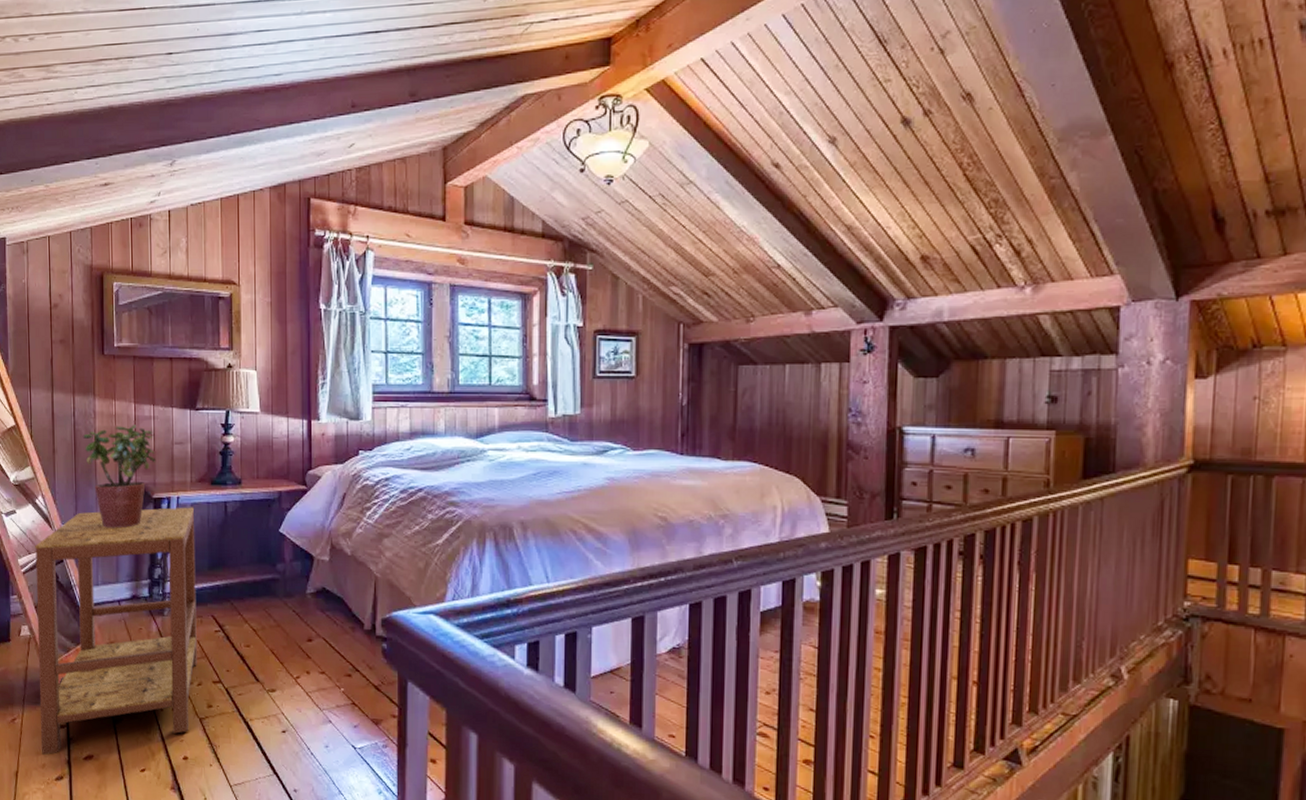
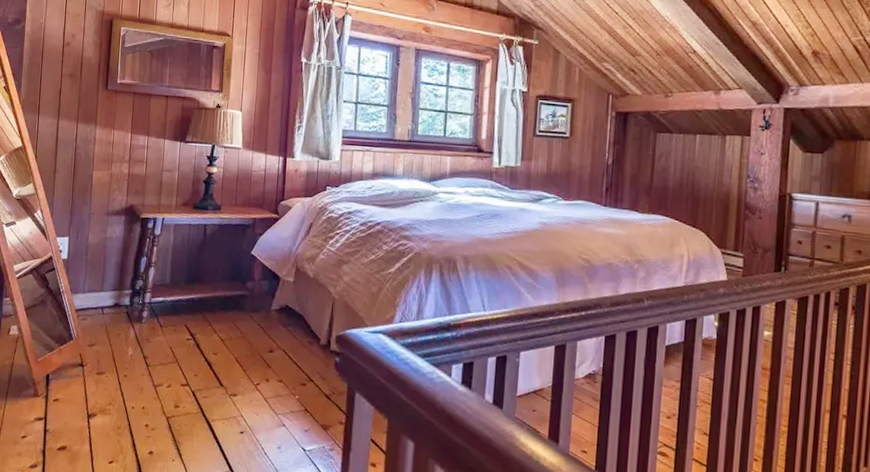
side table: present [35,507,197,755] -> none [19,226,177,444]
potted plant: present [82,425,156,528] -> none [82,152,147,243]

